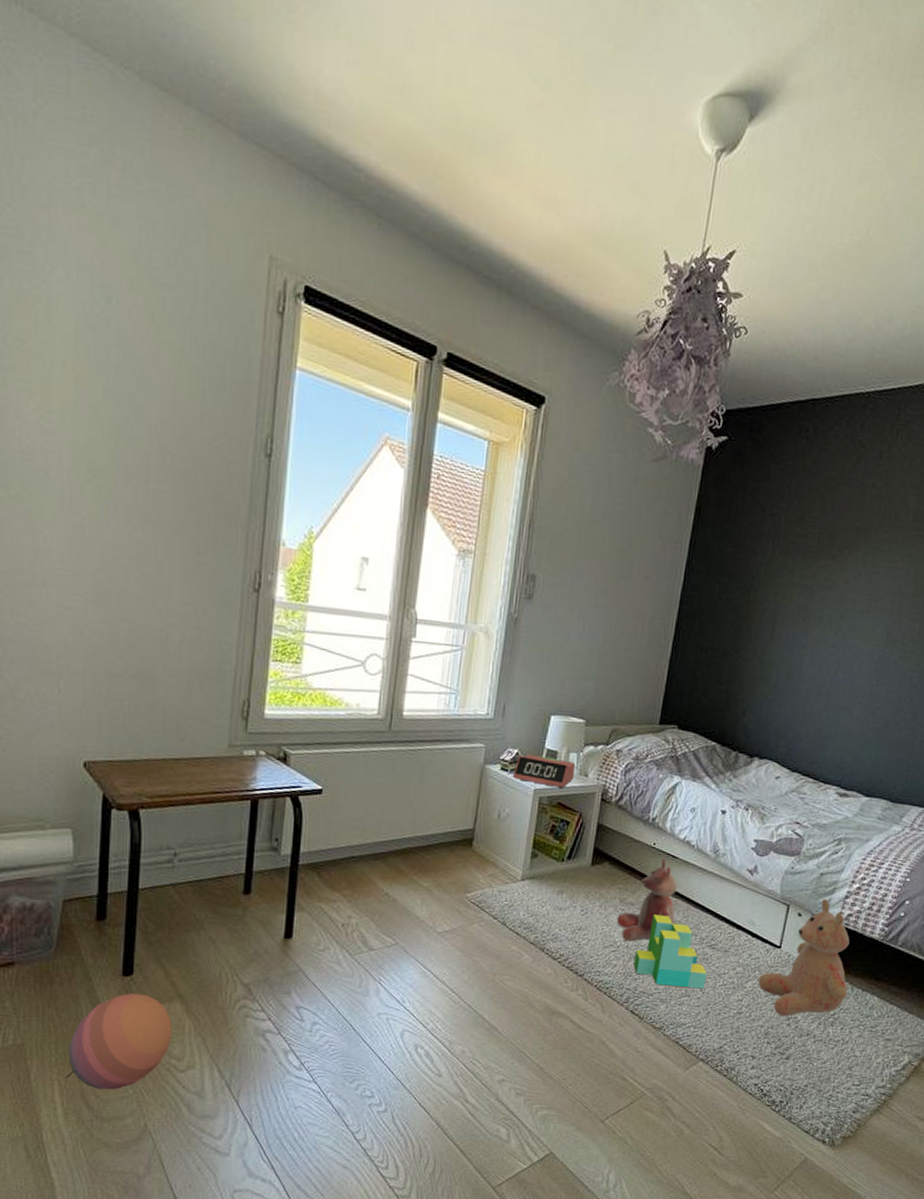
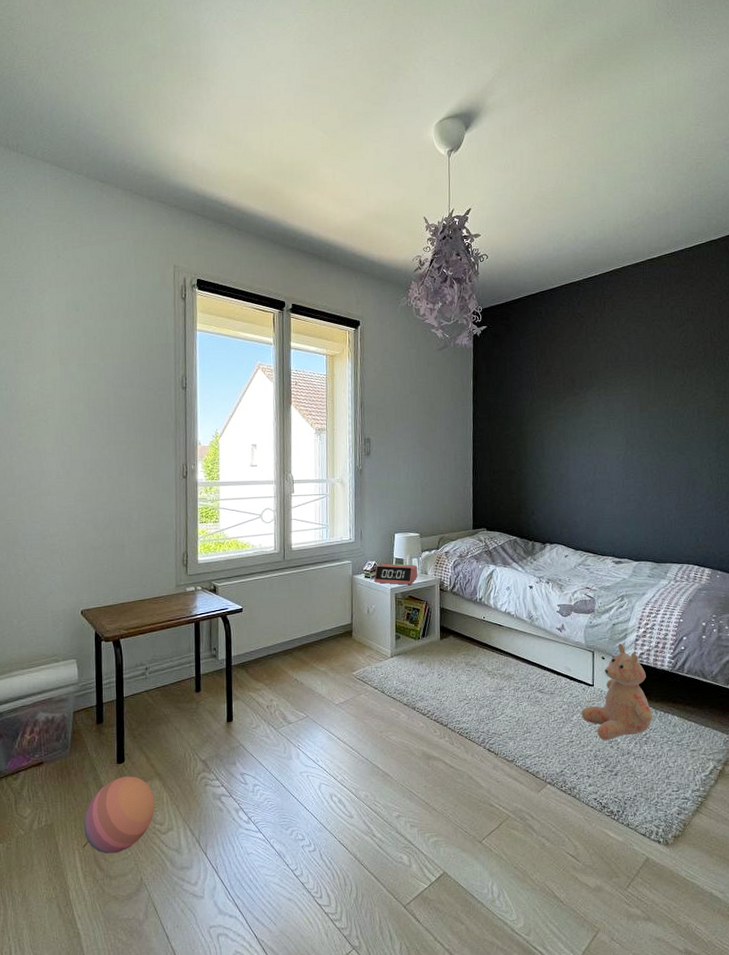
teddy bear: present [616,857,678,942] -> none [465,627,509,695]
toy blocks: present [633,915,708,989] -> none [483,671,541,727]

